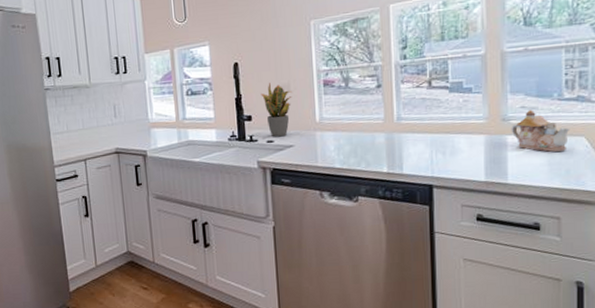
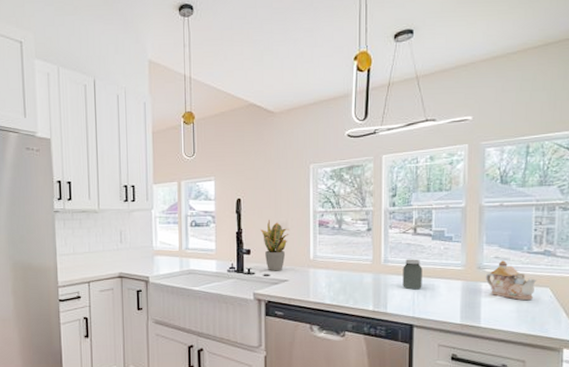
jar: none [418,114,441,148] -> present [403,259,422,290]

